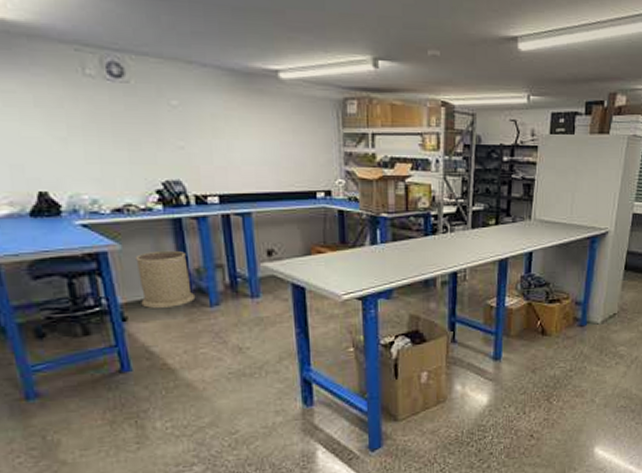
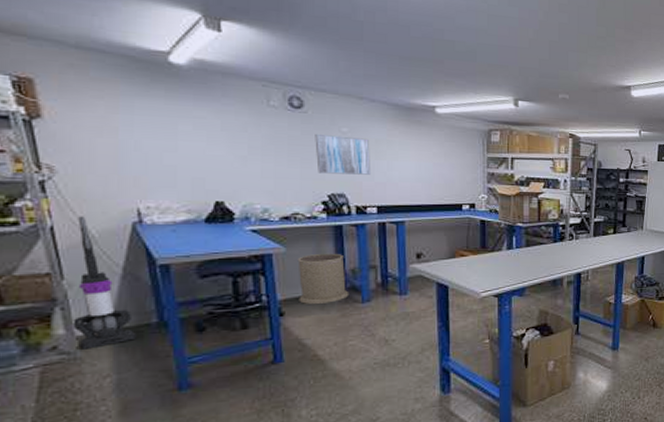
wall art: none [140,108,210,158] -> present [315,133,372,175]

